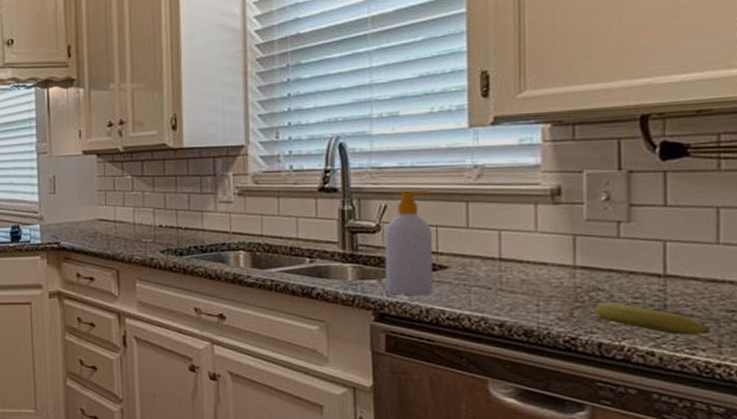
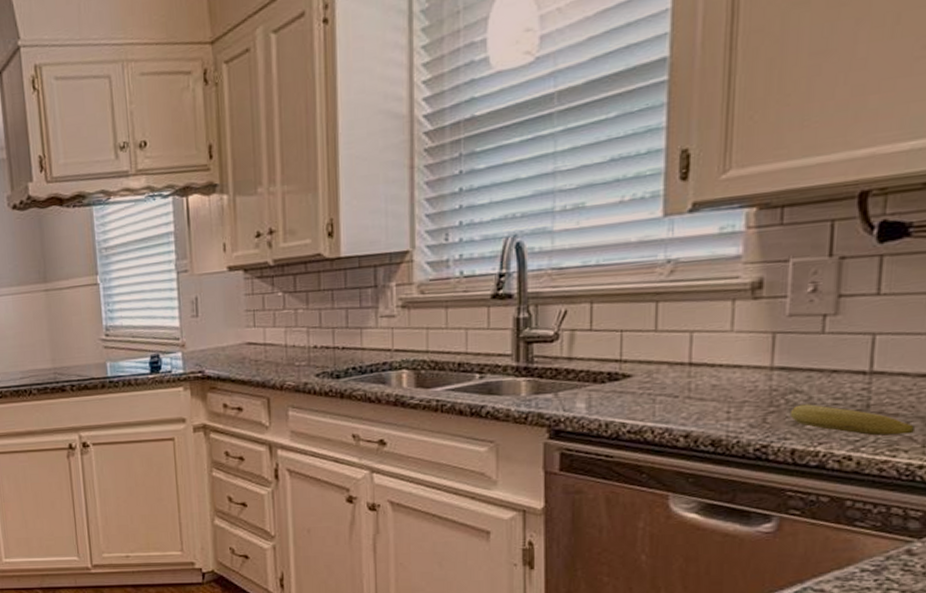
soap bottle: present [384,190,433,296] -> none [562,290,618,410]

